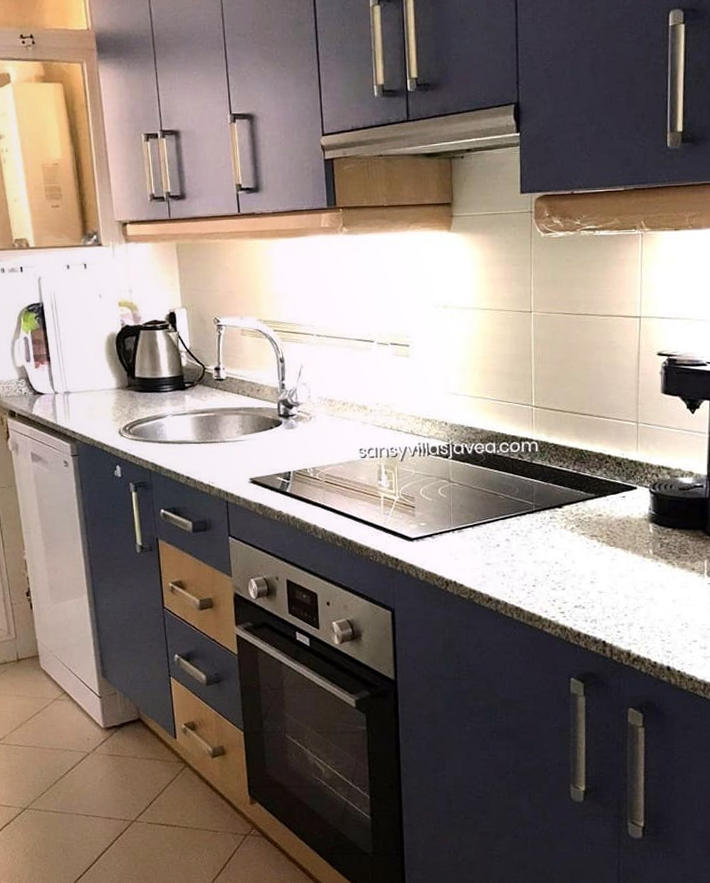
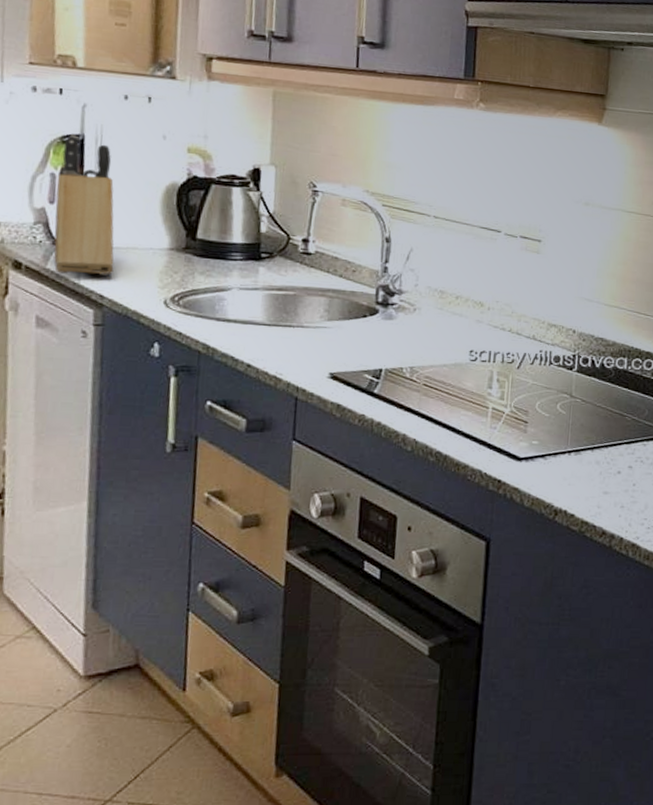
knife block: none [29,304,79,417] -> present [53,135,114,276]

